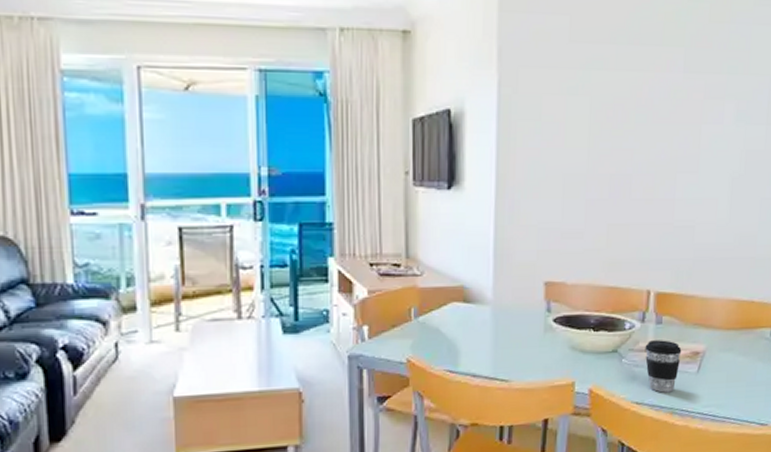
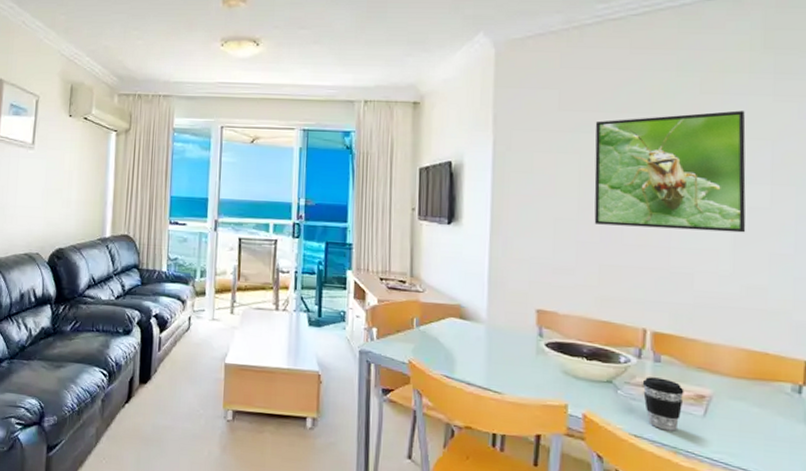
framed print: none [604,42,748,178] -> present [594,110,746,233]

